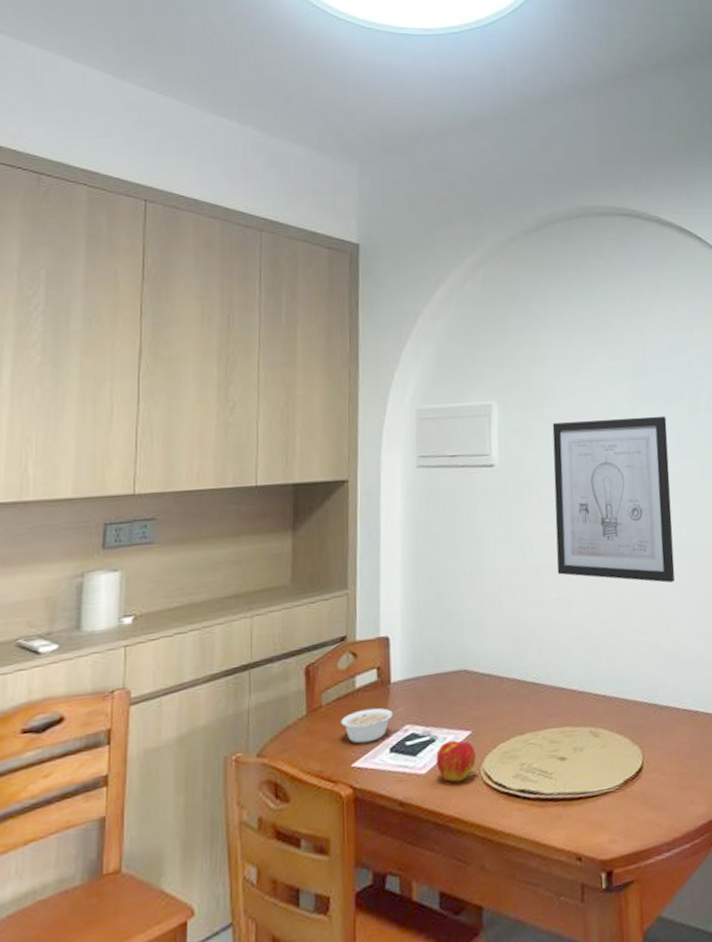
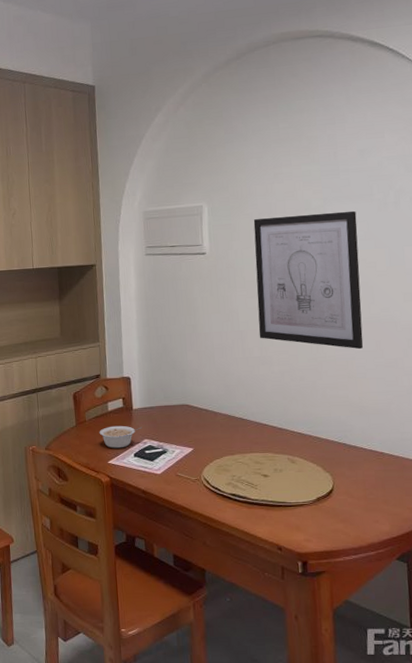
apple: present [436,740,476,783] -> none [168,454,198,483]

